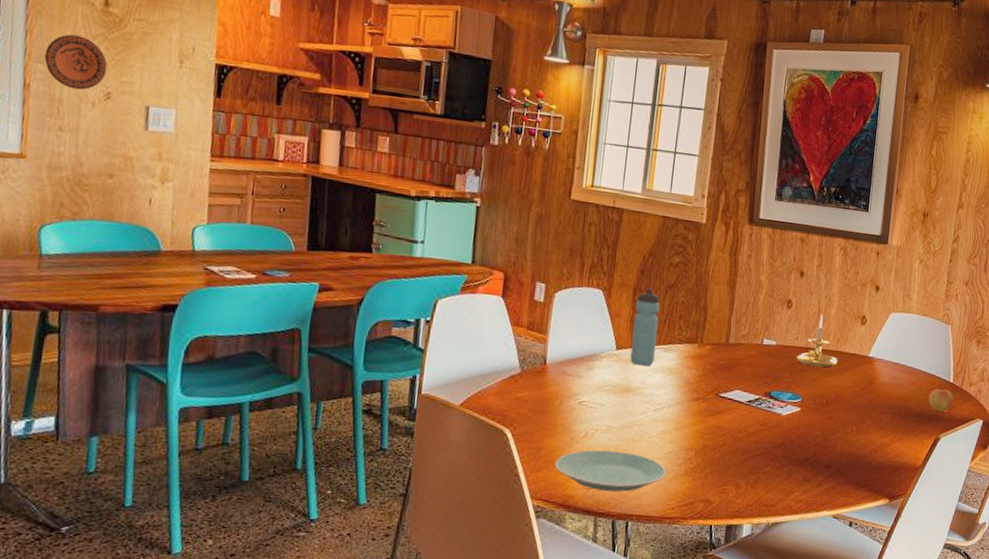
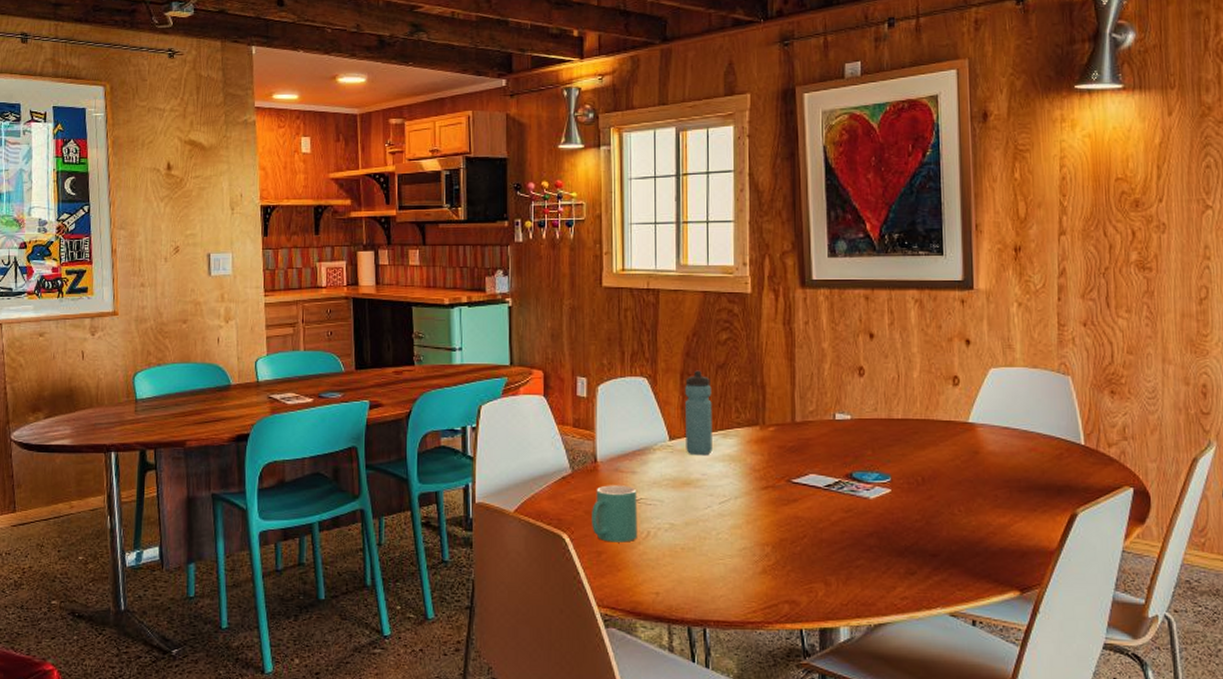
decorative plate: present [44,34,108,90] -> none [125,200,174,248]
mug: none [534,386,581,441] -> present [592,485,638,543]
plate: present [554,449,666,492] -> none [618,550,741,595]
candle holder: present [796,315,838,368] -> none [878,379,930,440]
apple: present [928,384,953,412] -> none [1055,448,1088,481]

